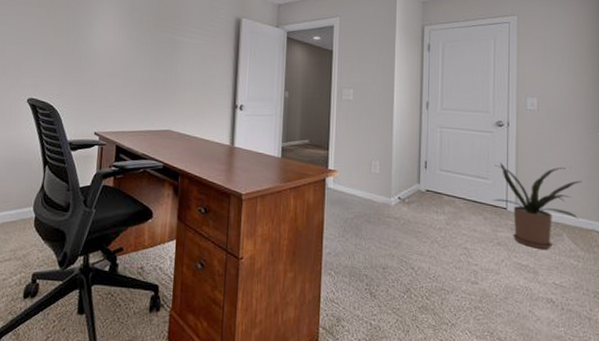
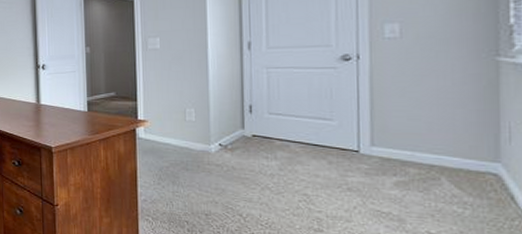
house plant: present [493,162,582,249] -> none [339,100,470,195]

